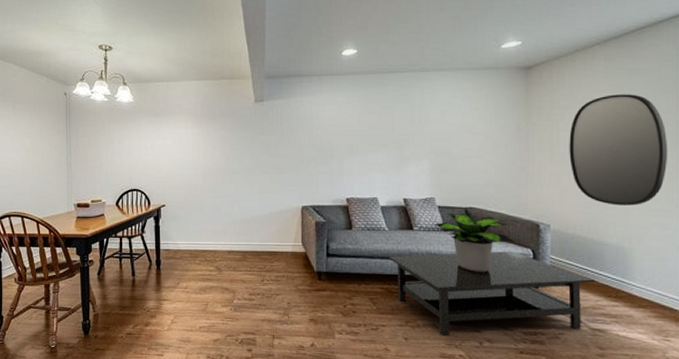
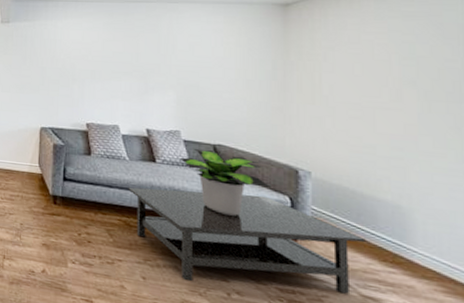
home mirror: present [569,94,668,205] -> none [333,37,455,161]

